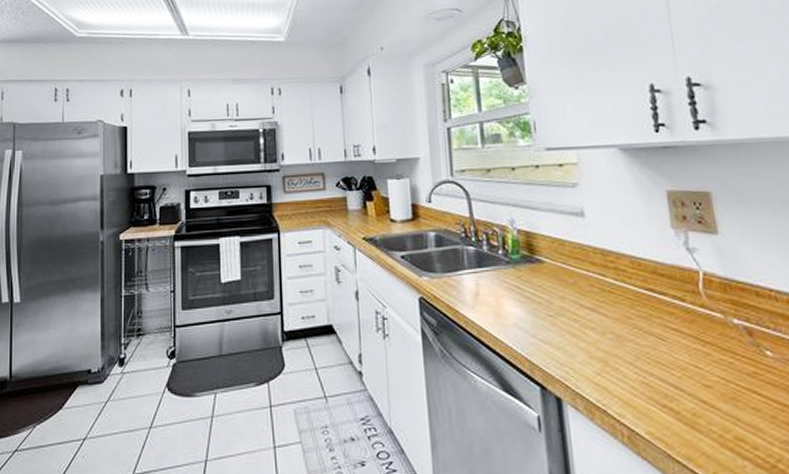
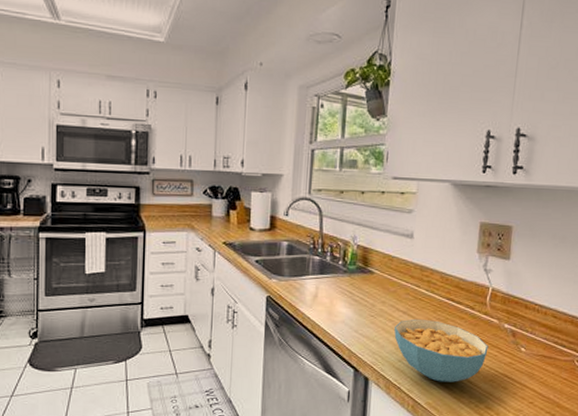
cereal bowl: none [582,316,718,402] -> present [393,318,488,382]

